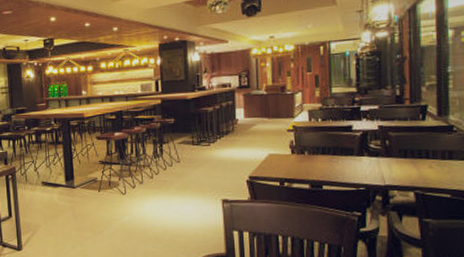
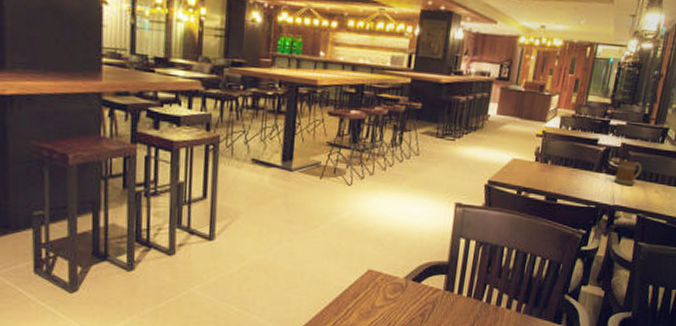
beer mug: none [379,141,408,166] -> present [614,159,643,186]

